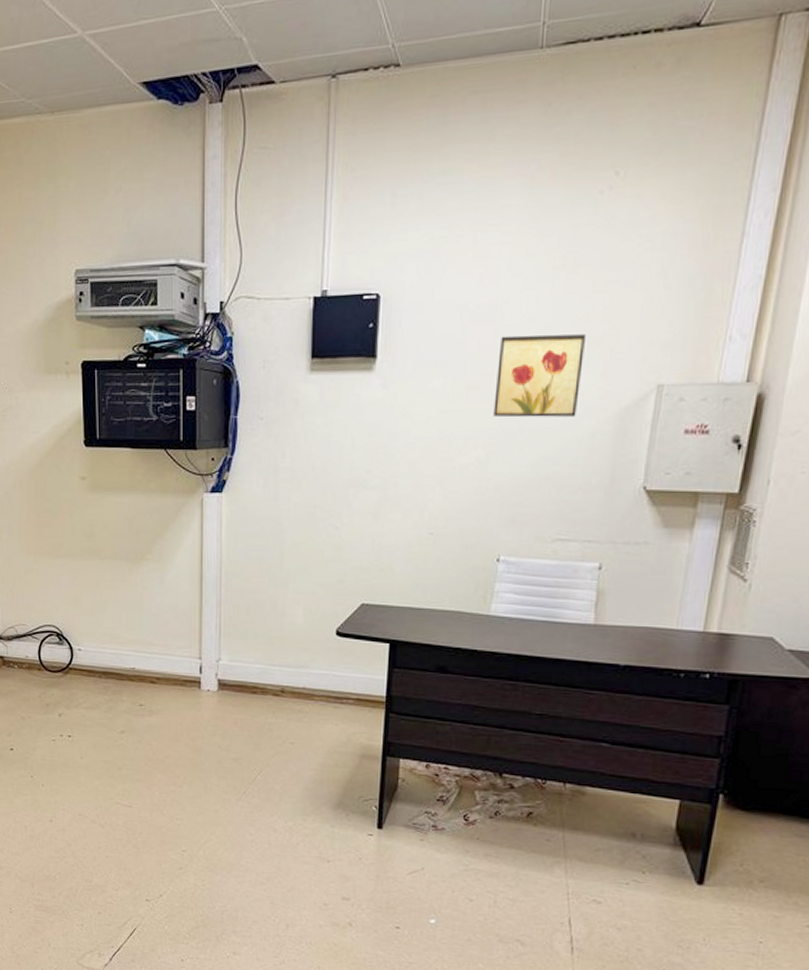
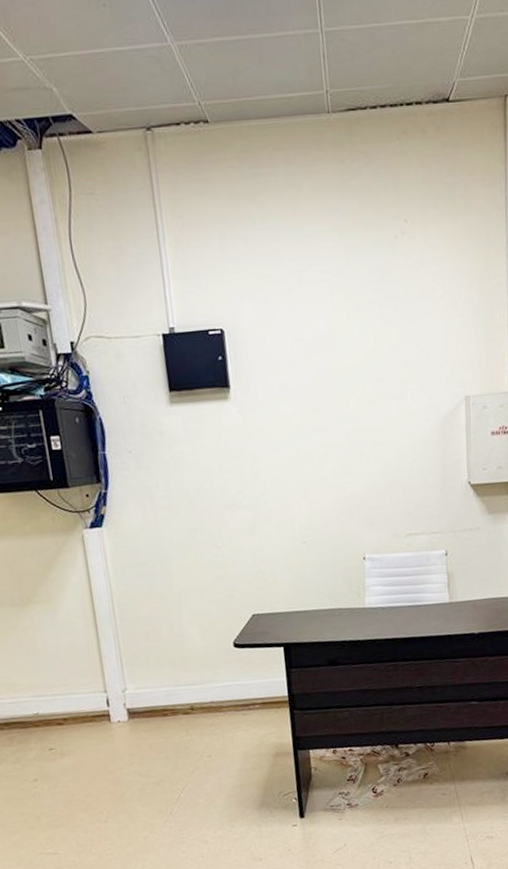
wall art: present [493,334,587,418] -> none [335,357,407,433]

